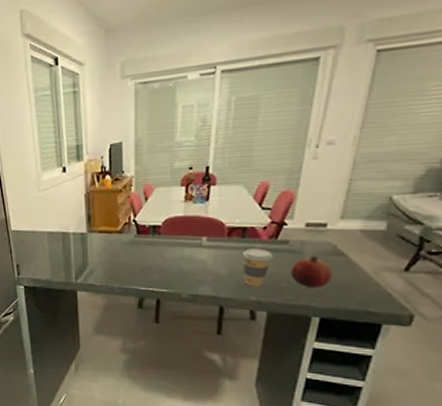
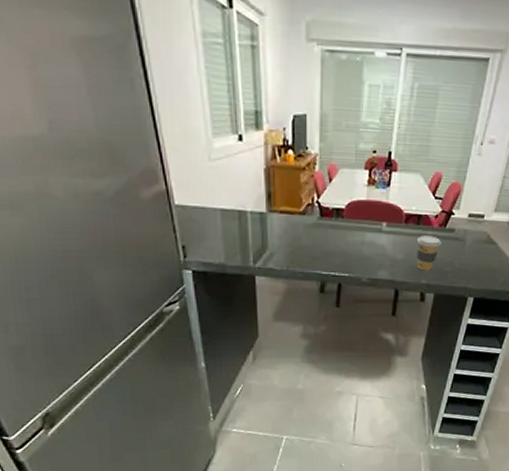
fruit: present [291,256,332,289] -> none [454,243,485,273]

